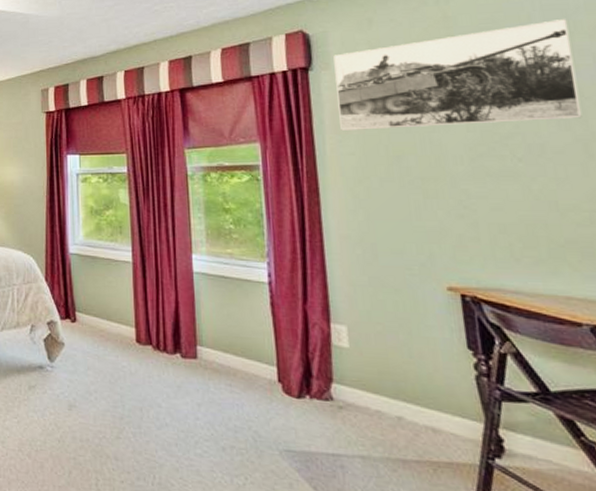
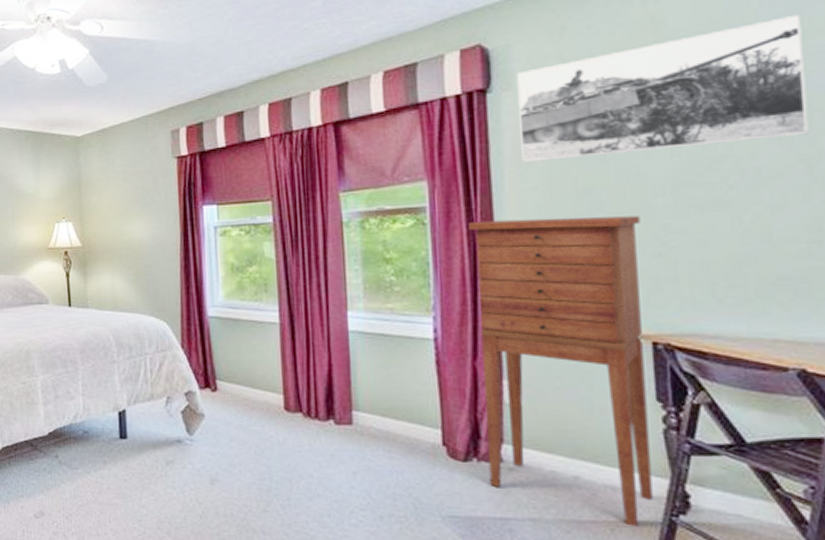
cabinet: none [296,179,470,468] -> present [469,216,653,527]

